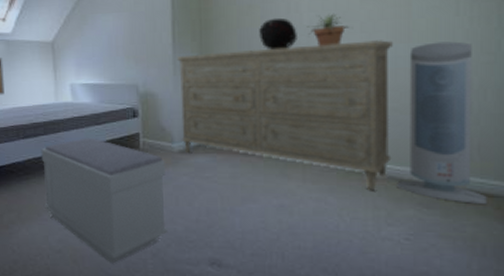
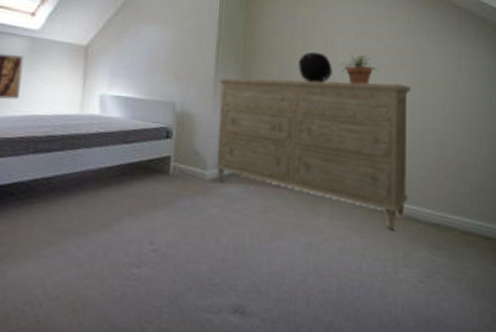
bench: present [41,137,169,264] -> none [46,157,196,314]
air purifier: present [397,41,487,204] -> none [413,91,484,246]

